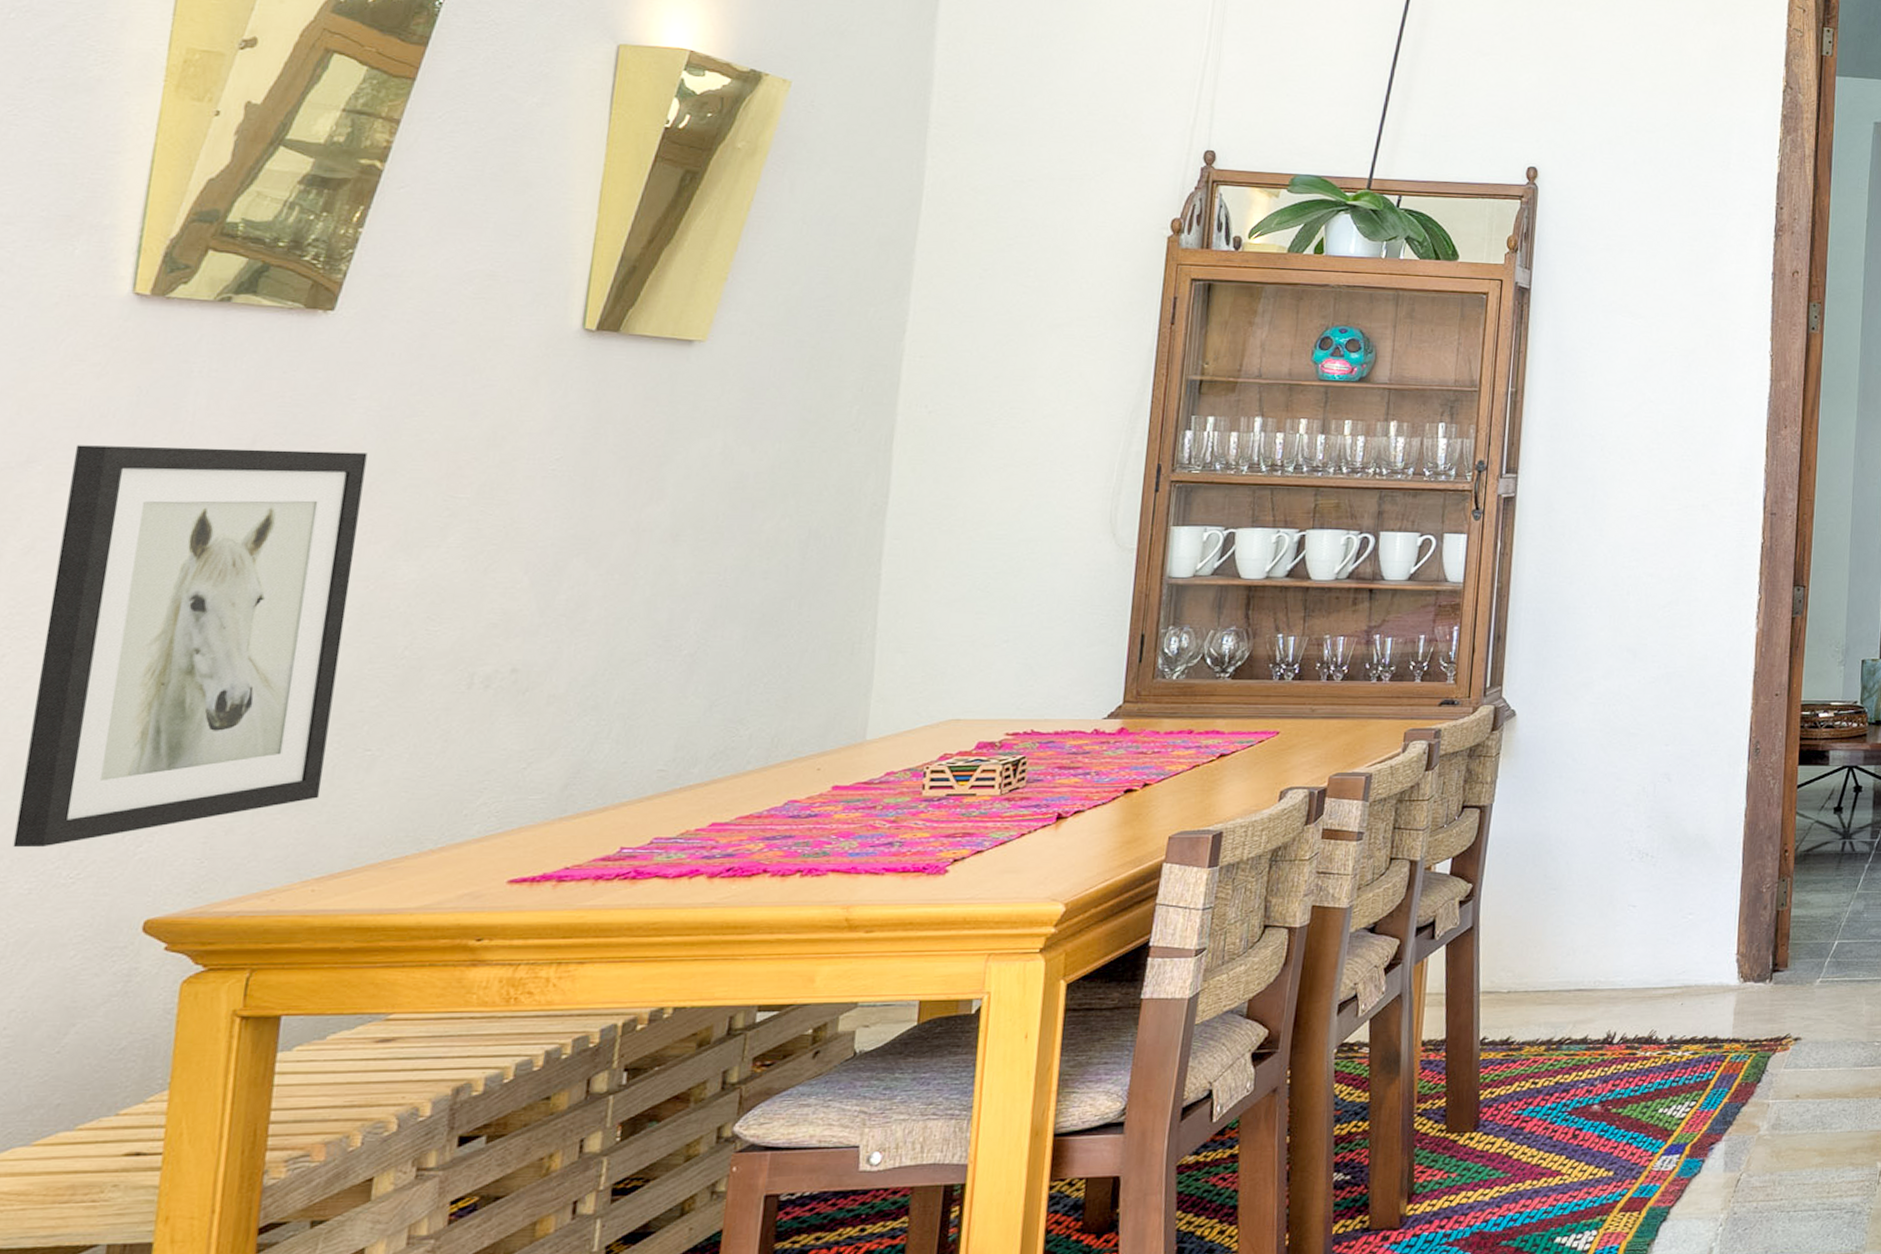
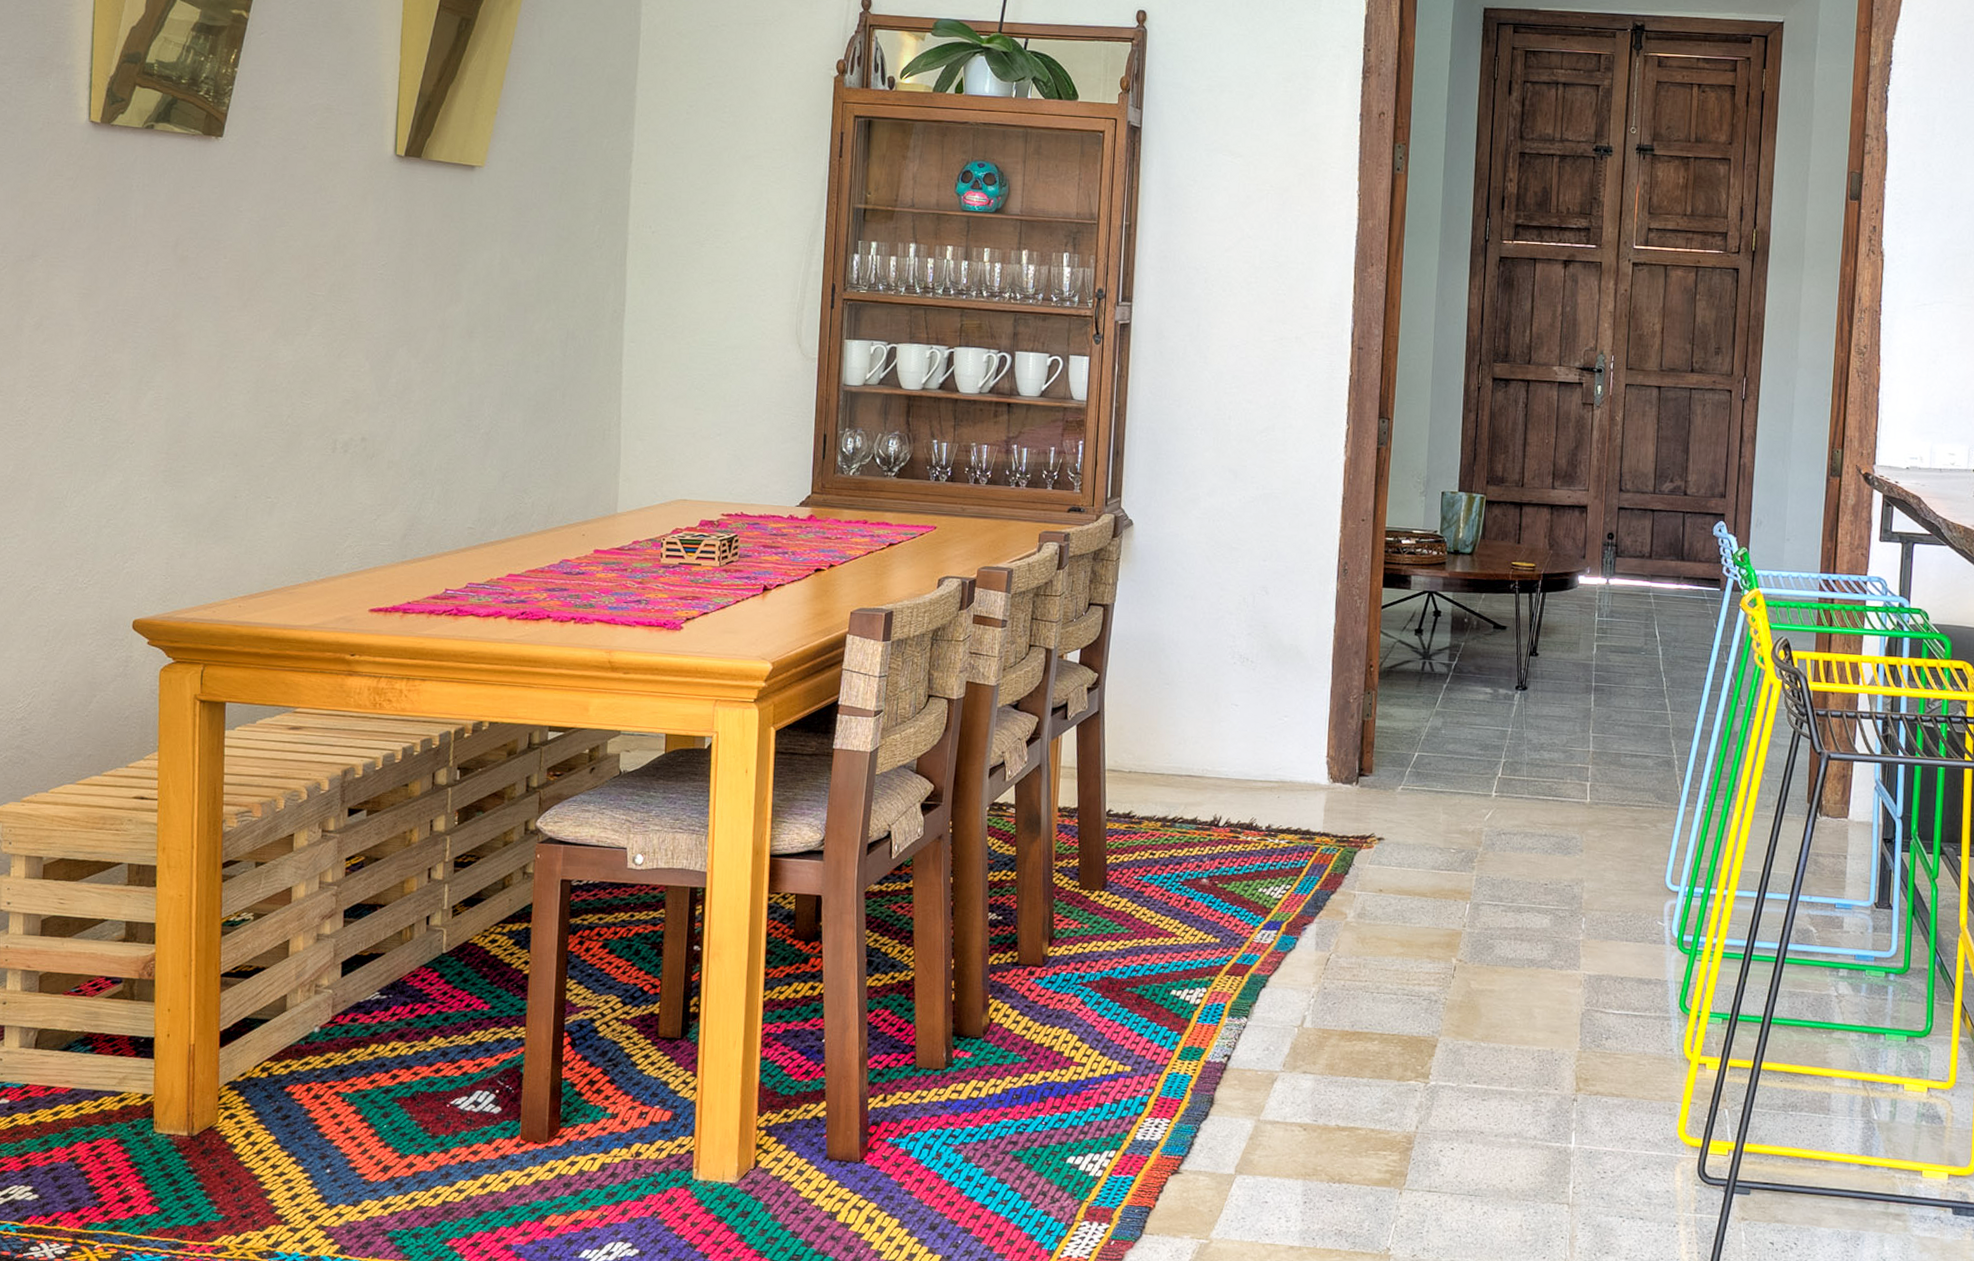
wall art: present [13,445,368,848] -> none [47,244,253,559]

